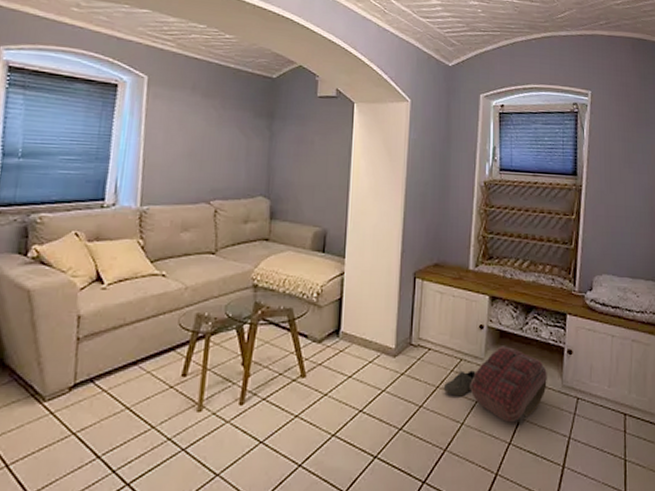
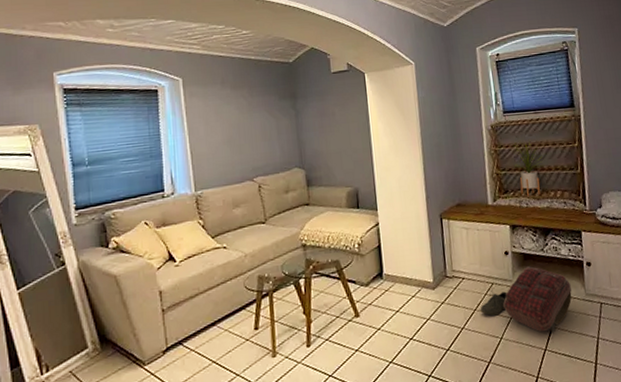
house plant: none [503,200,535,268] -> present [512,137,543,197]

